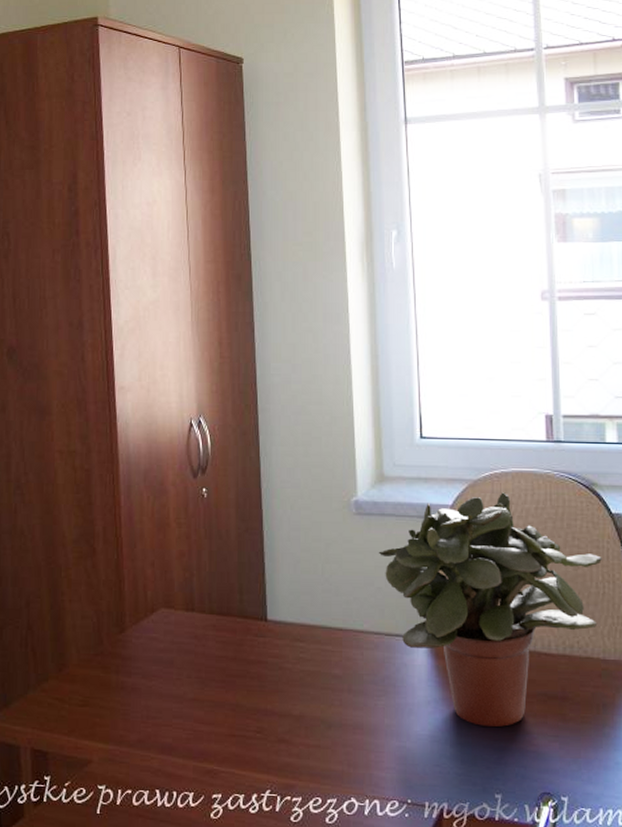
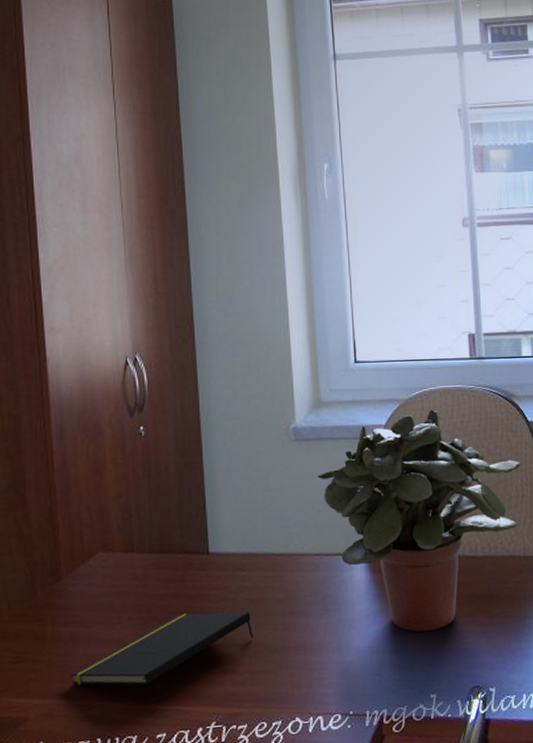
notepad: none [133,677,310,743] -> present [71,611,254,686]

